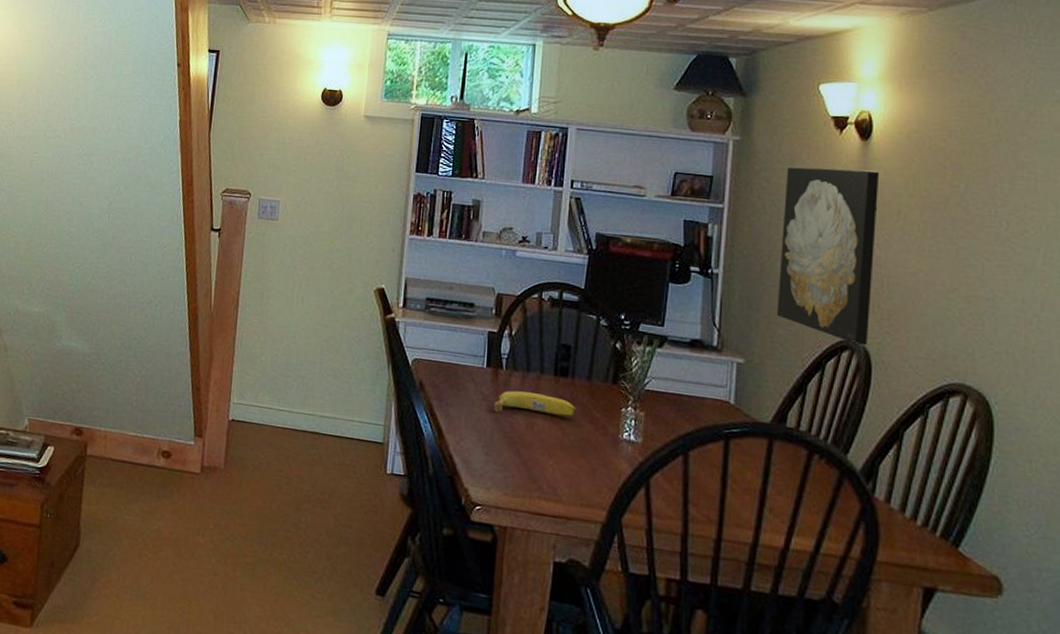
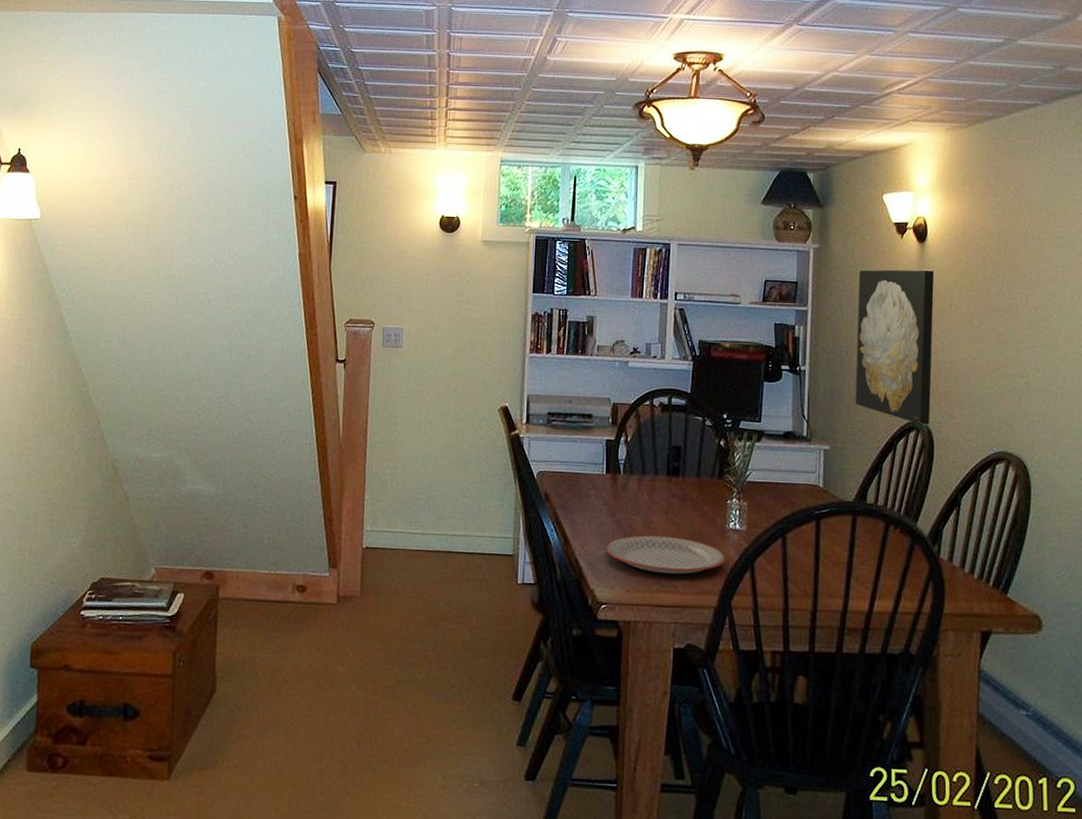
plate: none [483,436,617,484] -> present [606,535,726,575]
fruit: present [494,390,577,416] -> none [614,493,688,516]

